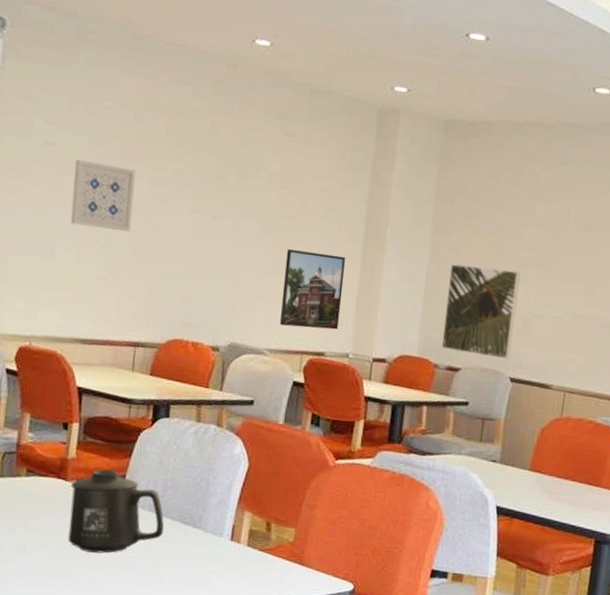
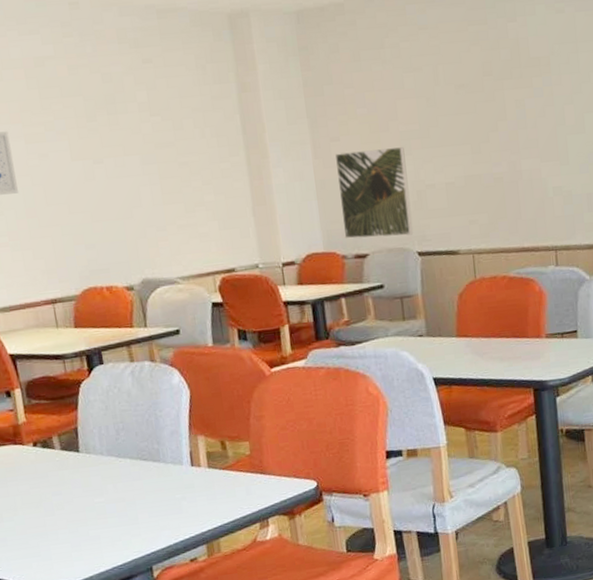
mug: present [67,469,165,554] -> none [28,425,127,507]
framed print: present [279,249,346,330] -> none [173,170,242,252]

